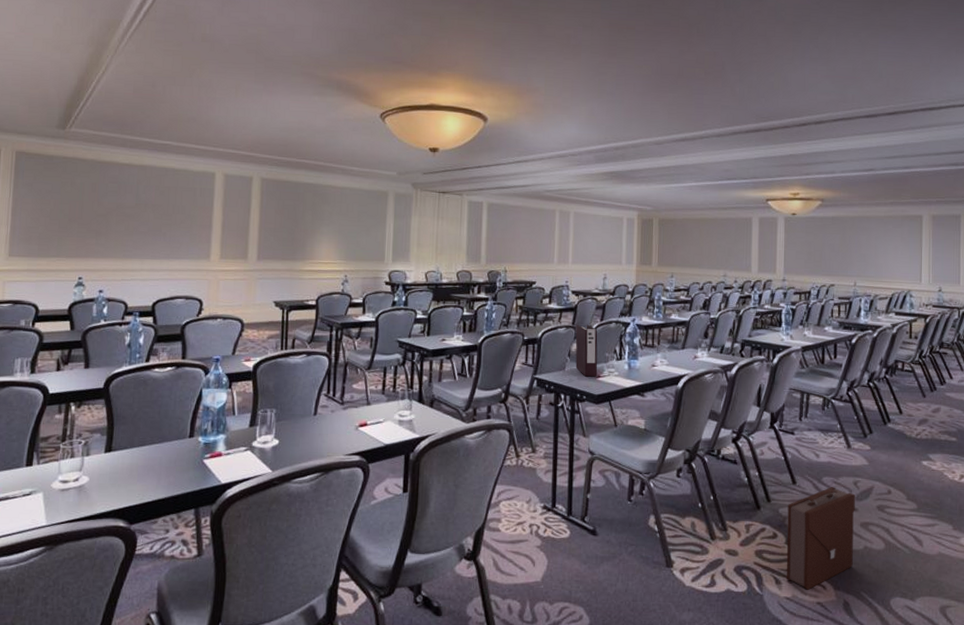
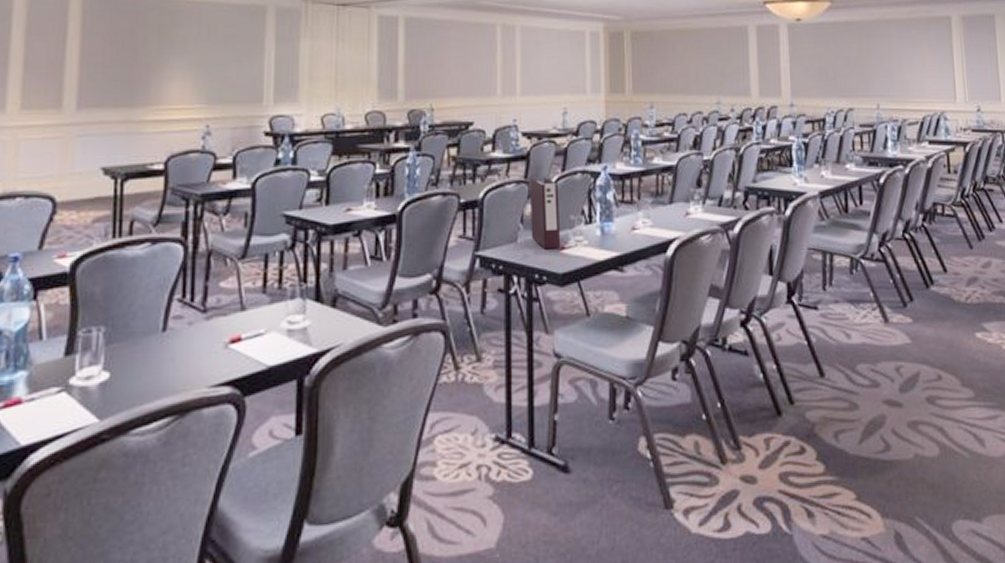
briefcase: present [786,486,855,590] -> none [816,375,902,522]

